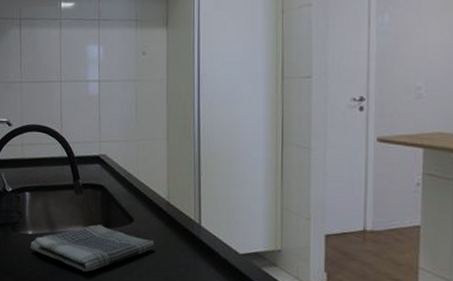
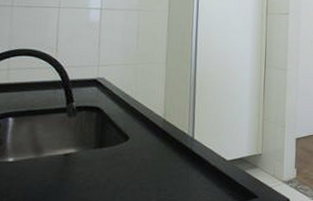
dish towel: present [31,225,156,273] -> none [10,145,150,194]

